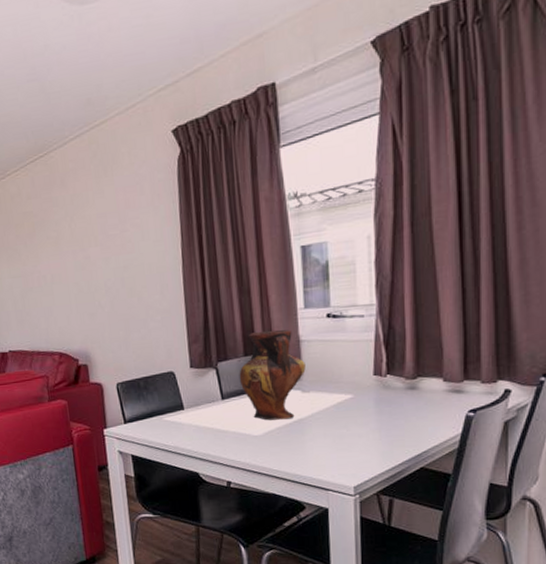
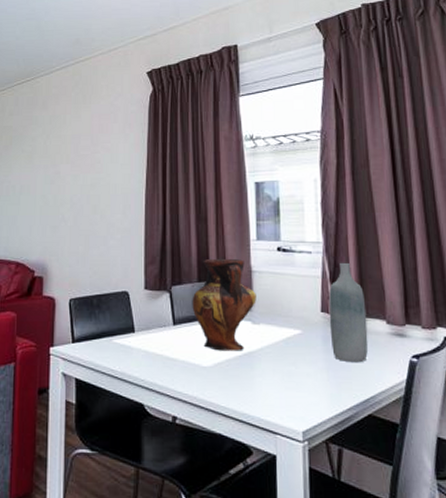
bottle: none [381,323,423,422] -> present [328,262,369,363]

